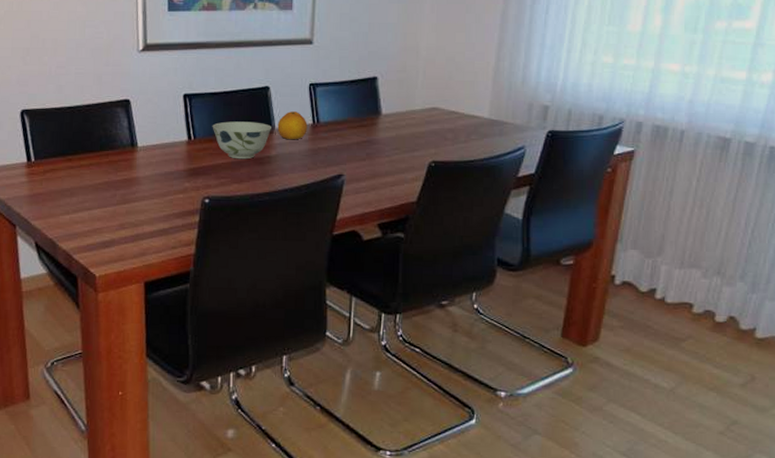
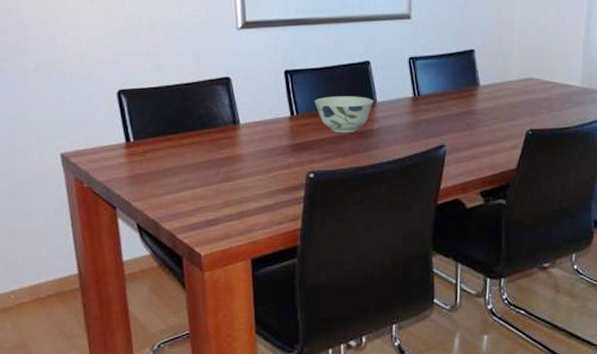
fruit: present [277,112,307,140] -> none [379,85,408,113]

